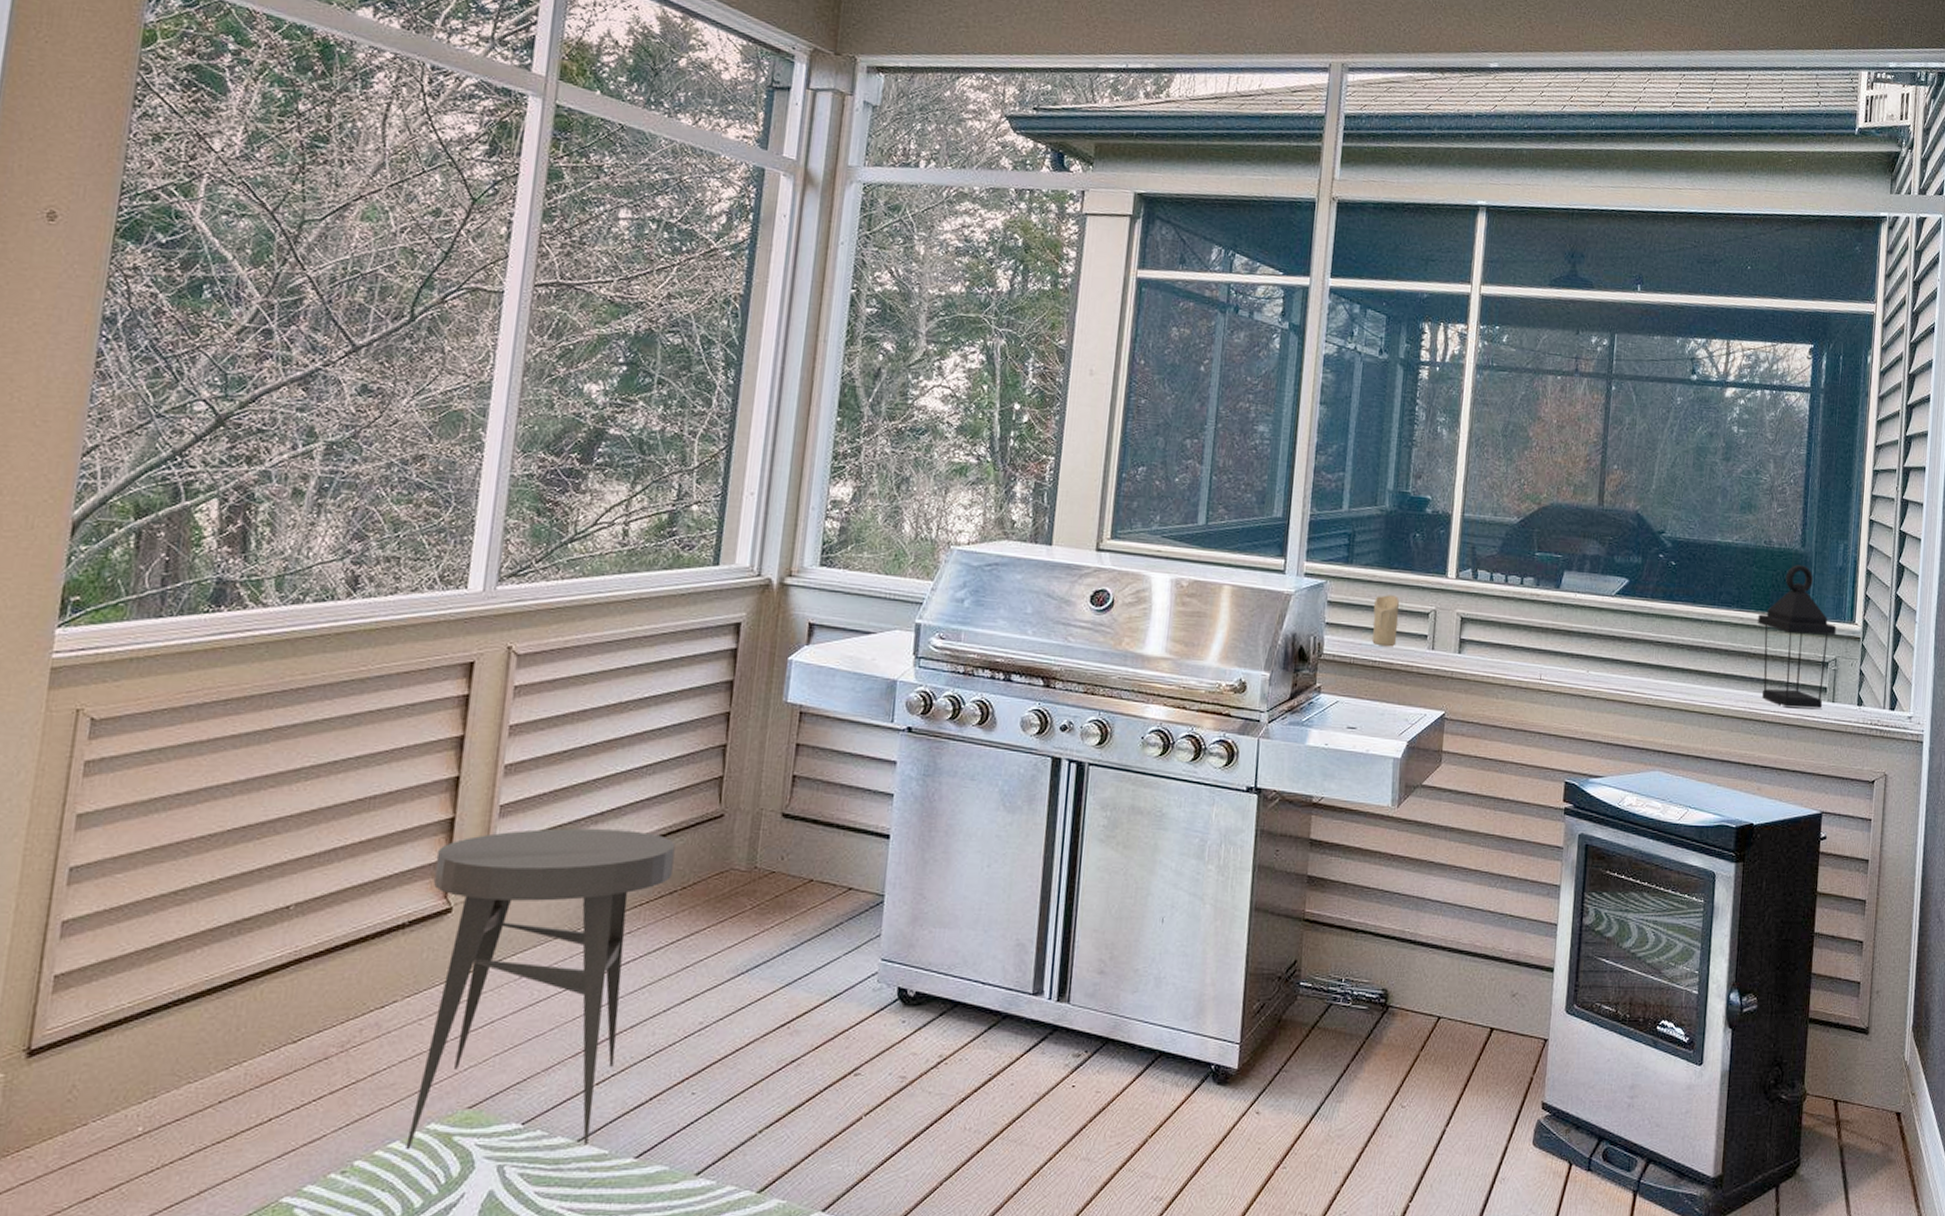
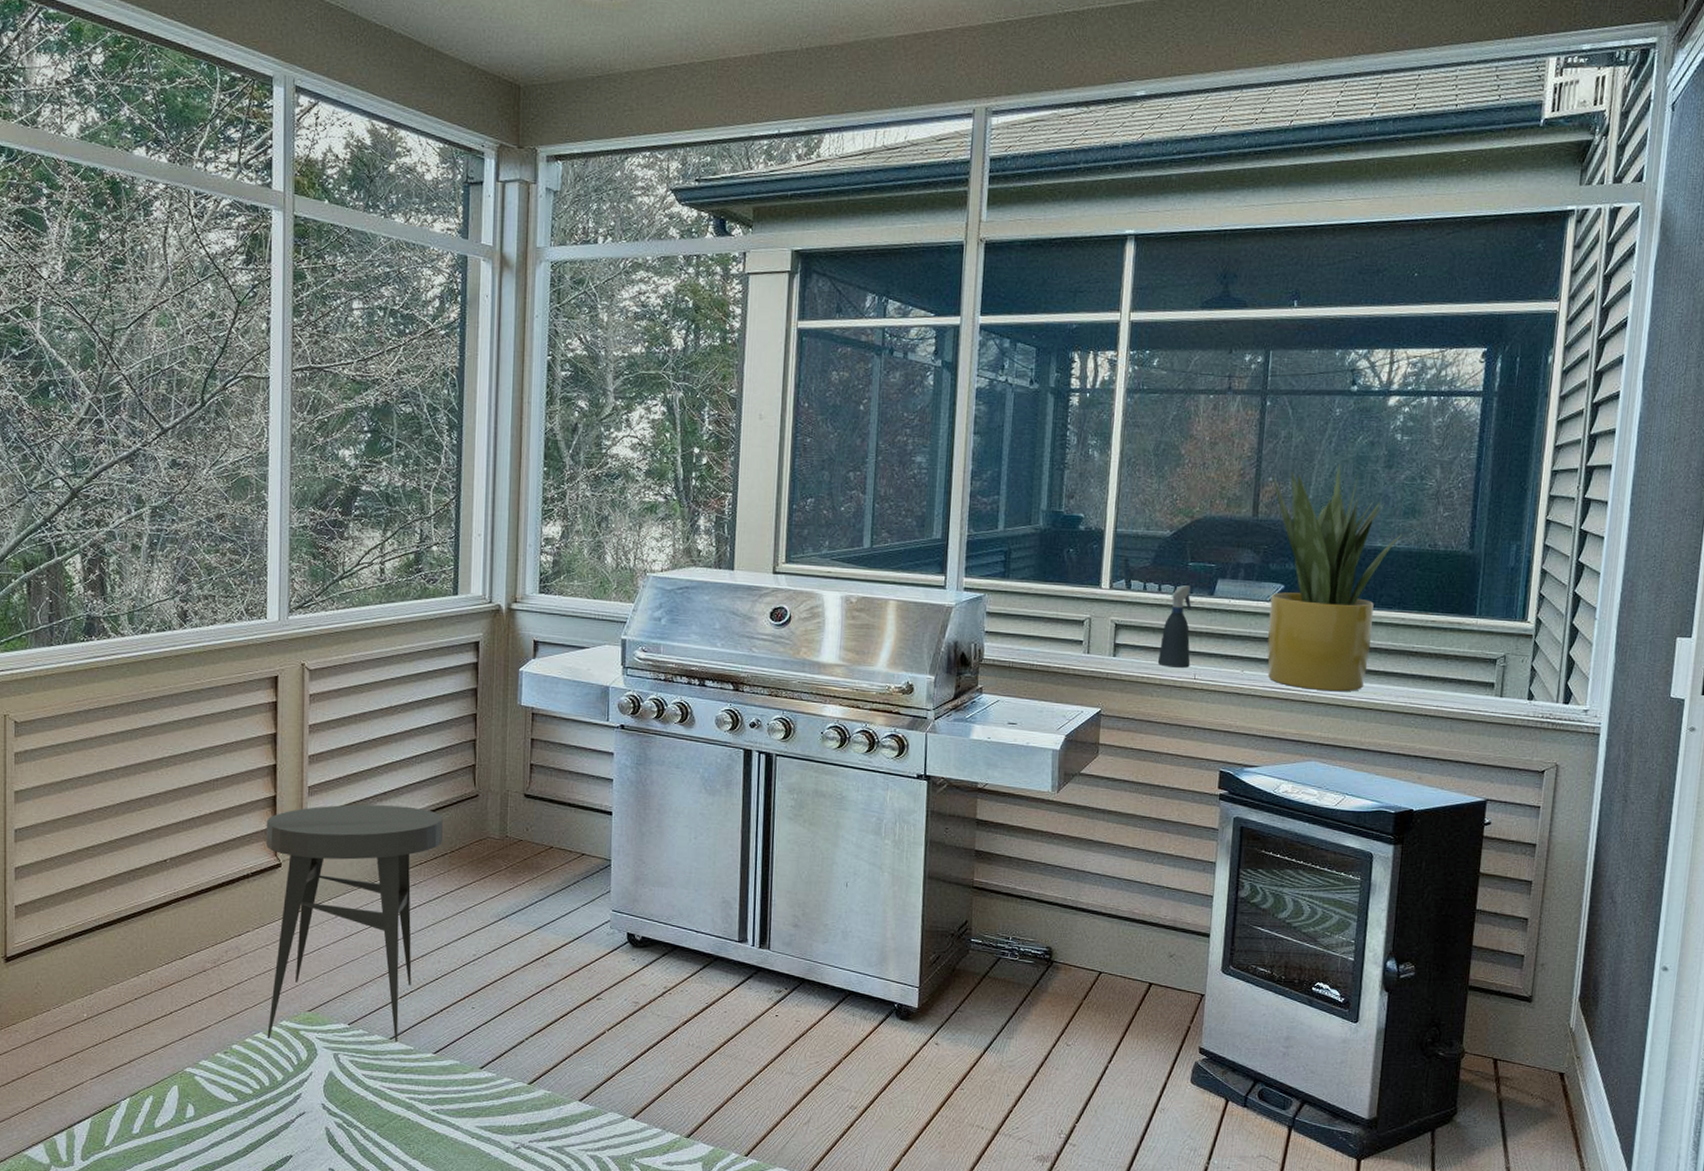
candle: present [1372,595,1400,647] -> none [1030,605,1056,652]
spray bottle: none [1503,577,1538,668] -> present [1157,585,1192,669]
planter: none [1612,455,1740,695] -> present [1267,464,1403,692]
lantern: present [1758,565,1837,709] -> none [1420,566,1507,704]

